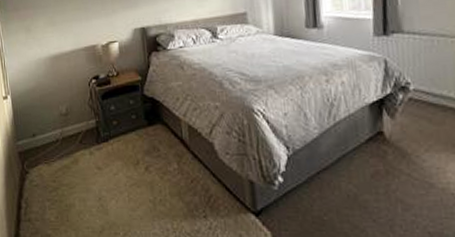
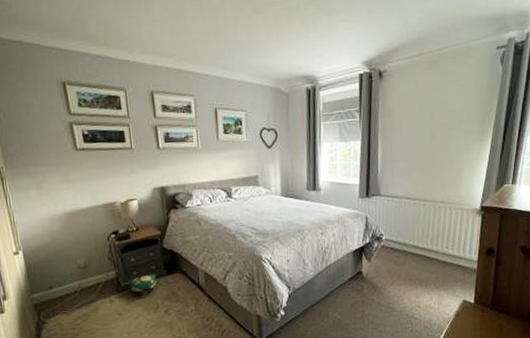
bag: none [107,124,137,149] -> present [127,274,156,296]

